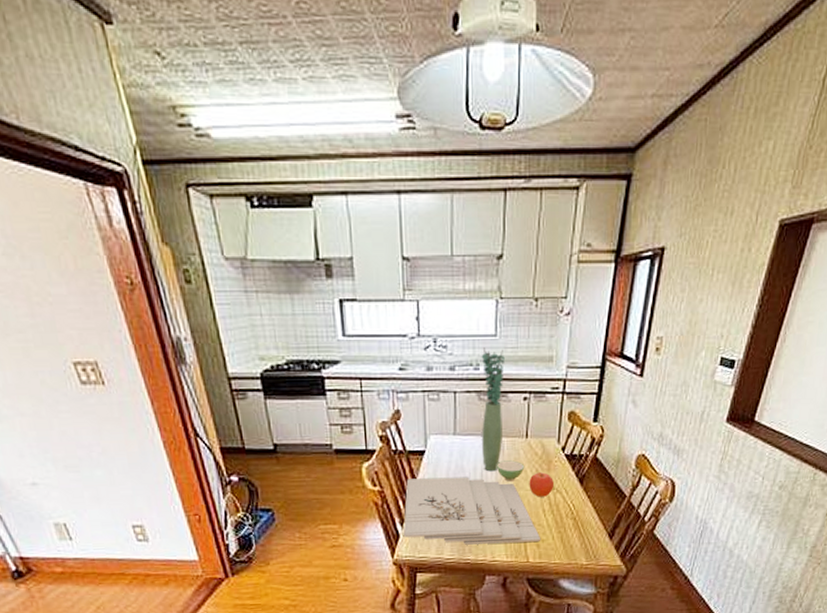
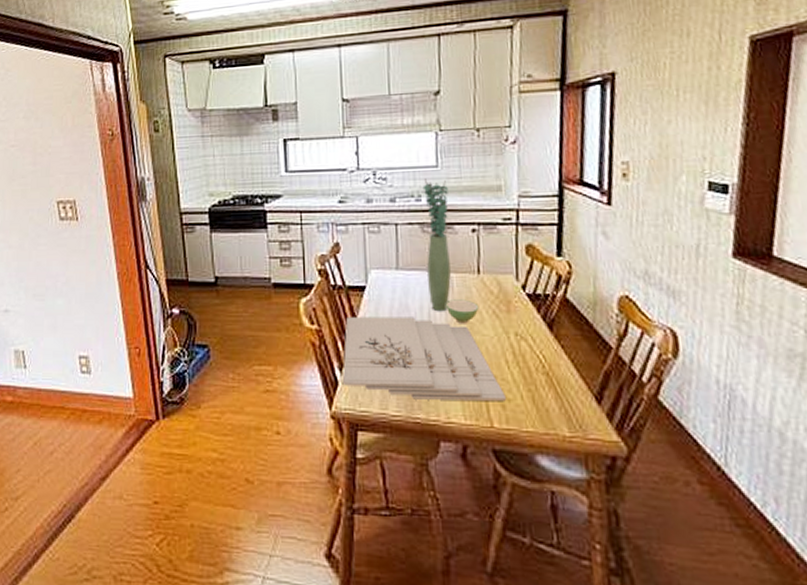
fruit: present [529,472,555,497] -> none [485,314,518,344]

